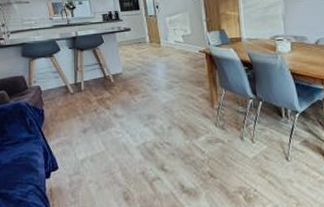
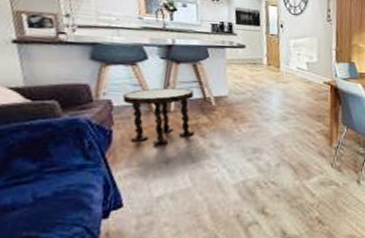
side table: none [48,71,101,118] -> present [123,87,195,145]

